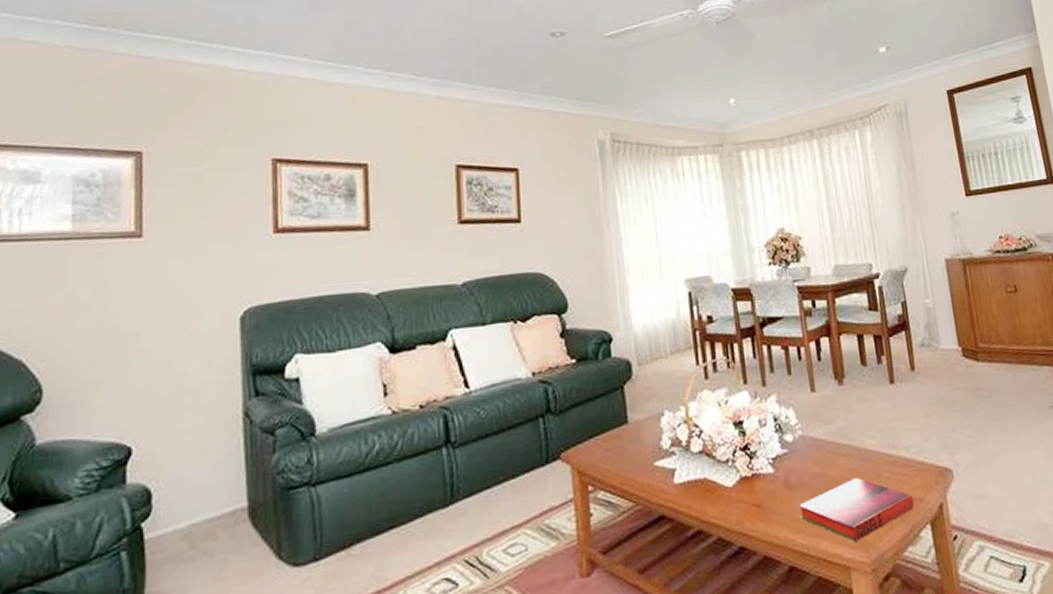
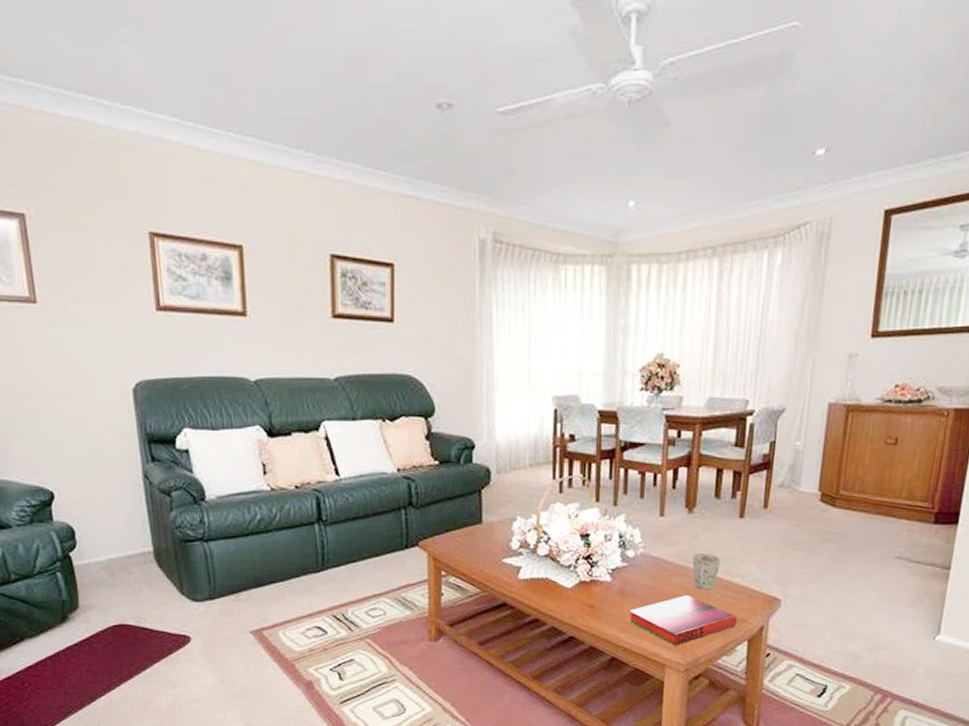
mug: none [853,427,883,469] -> present [692,553,720,589]

